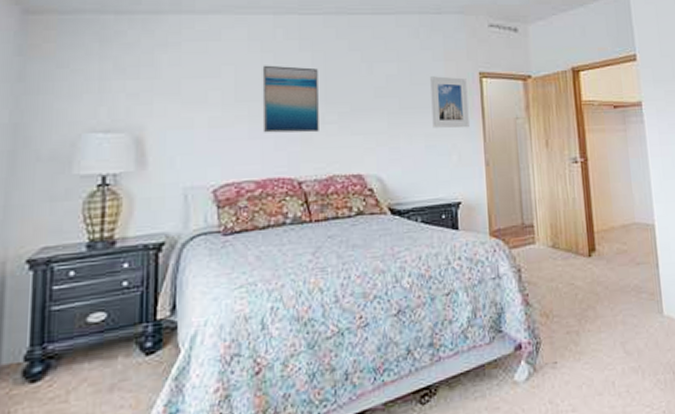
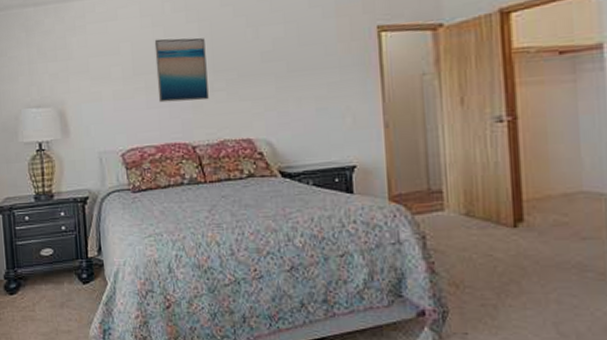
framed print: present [430,76,469,128] -> none [320,33,365,90]

